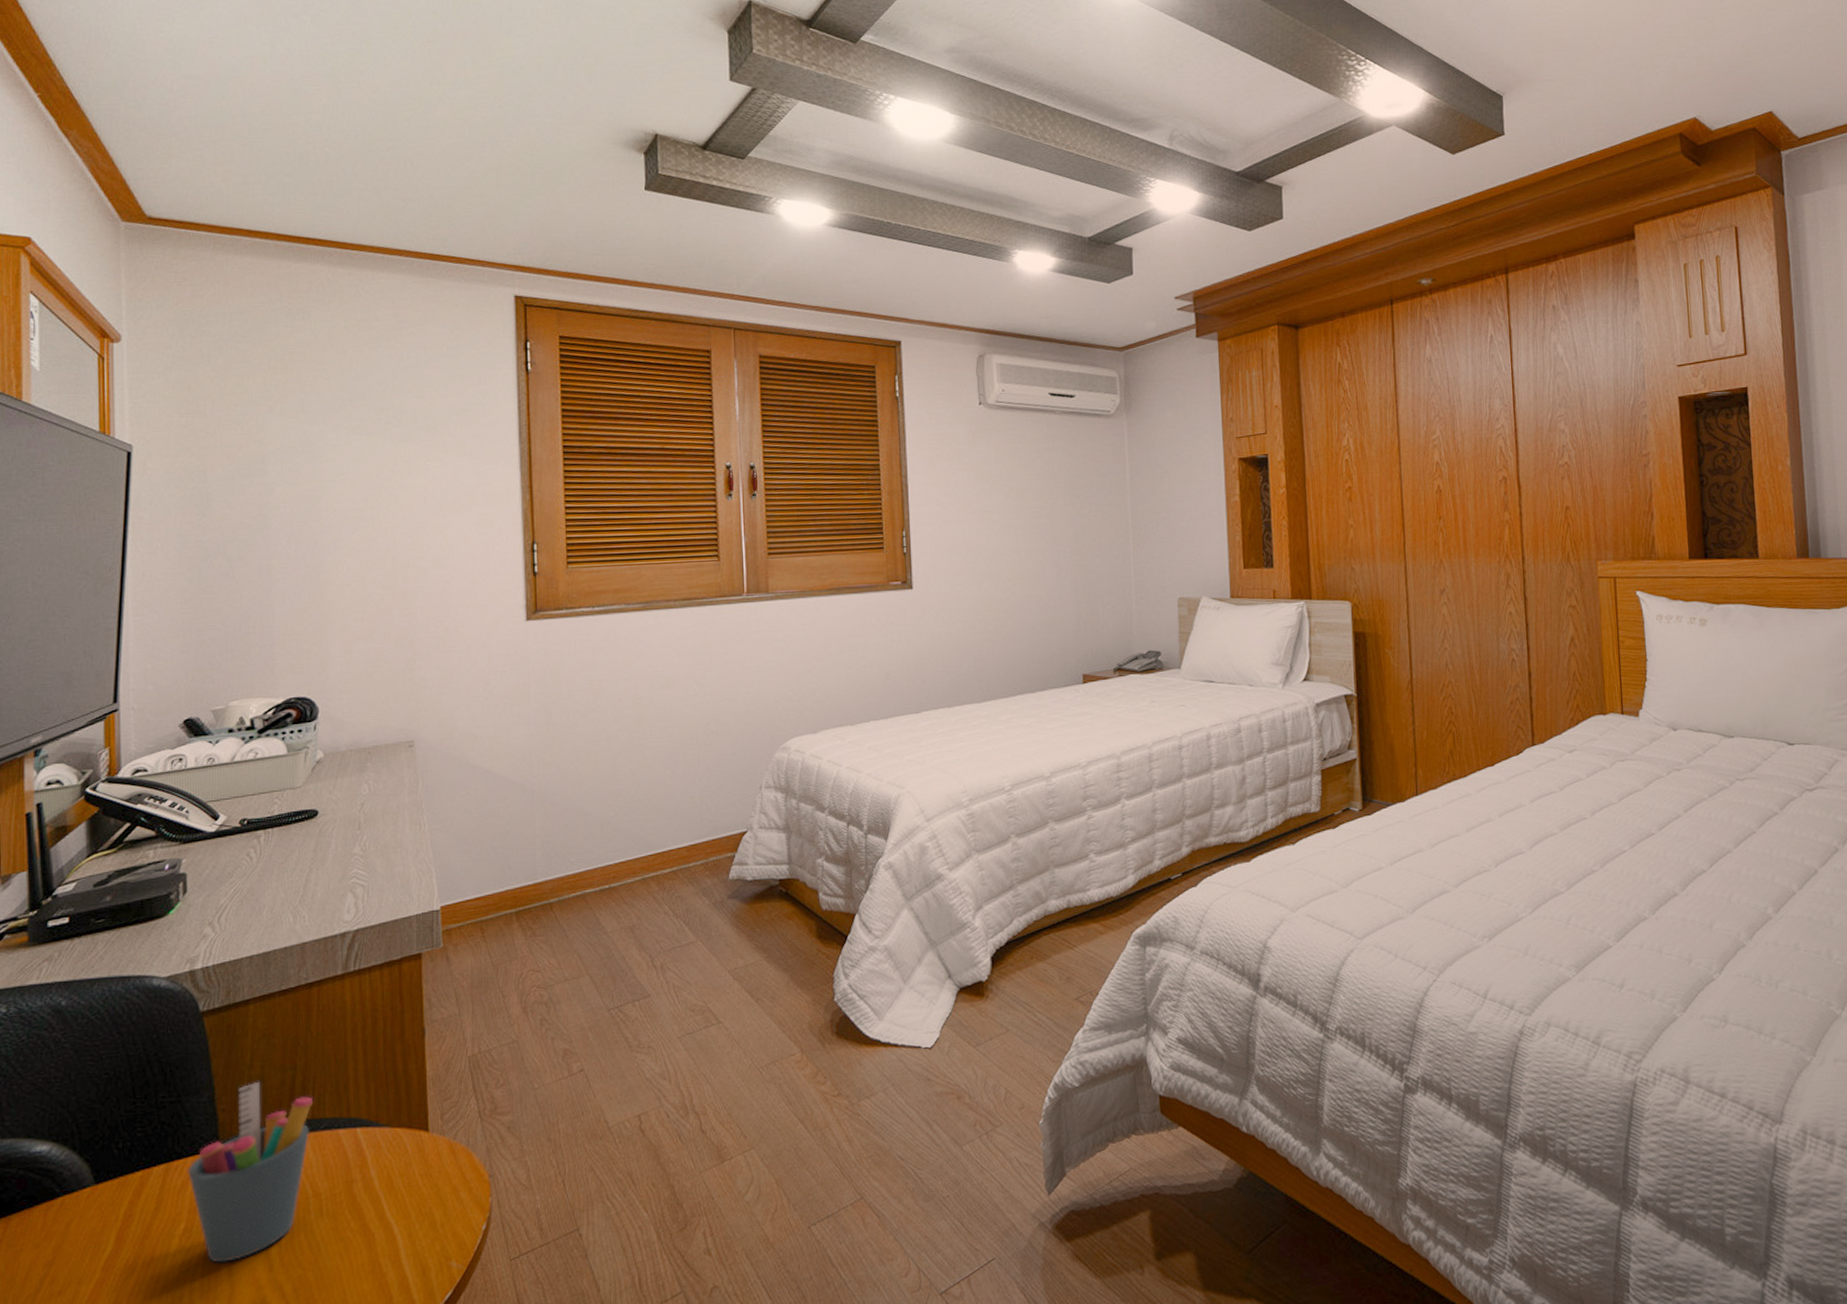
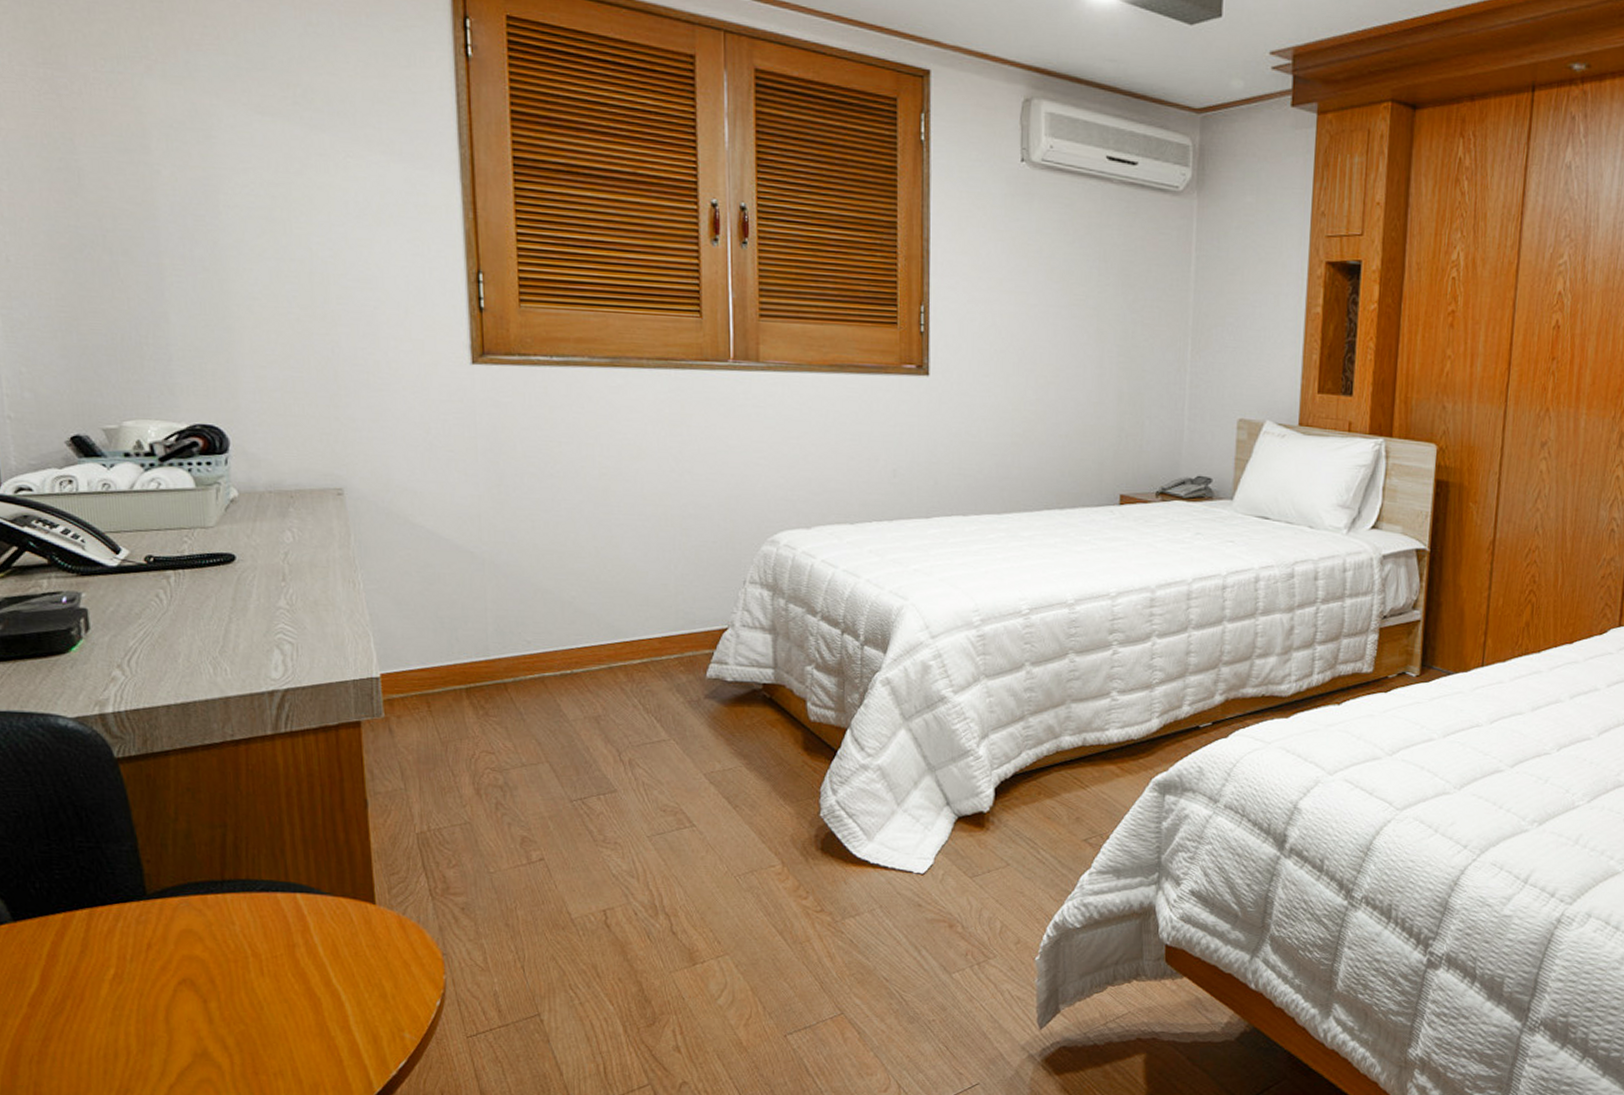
pen holder: present [188,1081,313,1263] -> none [113,835,247,1011]

